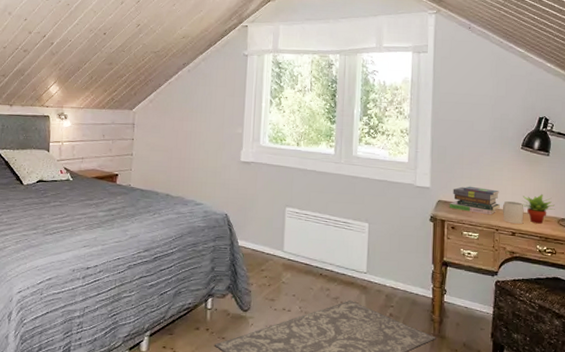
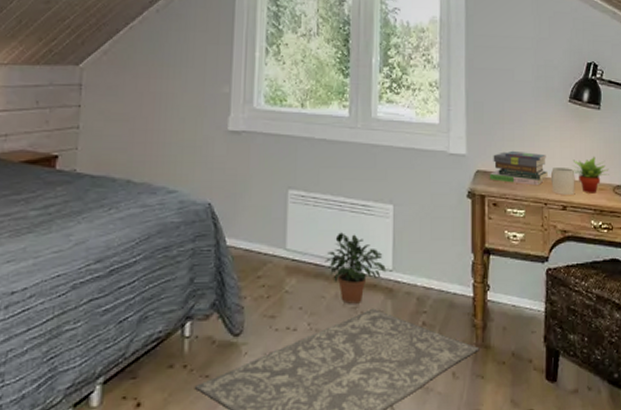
potted plant: none [313,241,361,296] -> present [324,232,386,304]

